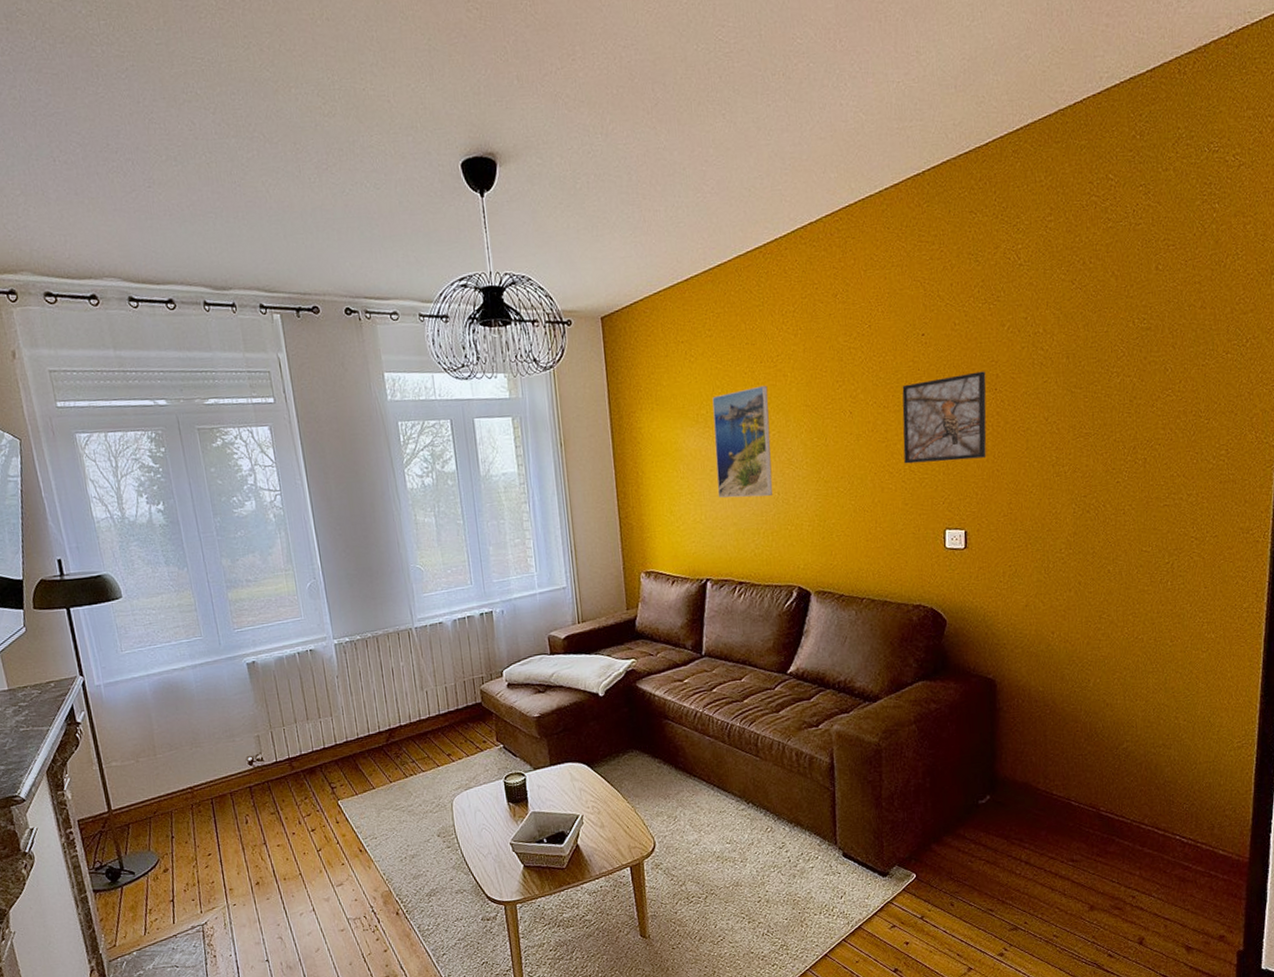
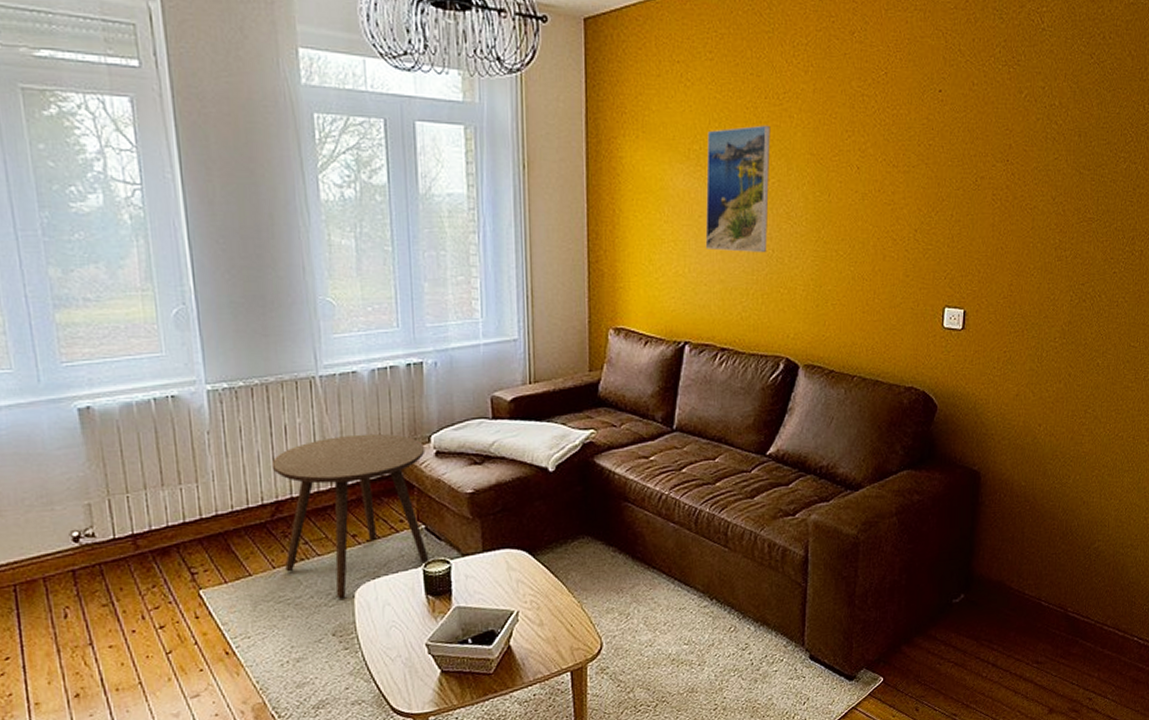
side table: none [384,671,508,807] -> present [271,433,429,599]
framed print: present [902,371,987,464] -> none [909,139,999,233]

